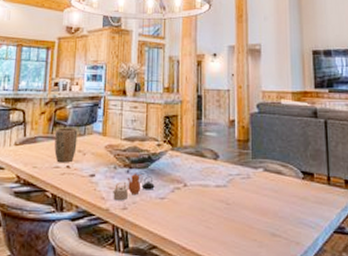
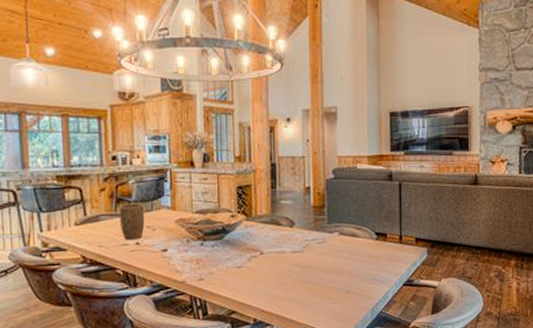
teapot: present [112,172,155,201] -> none [186,244,231,273]

